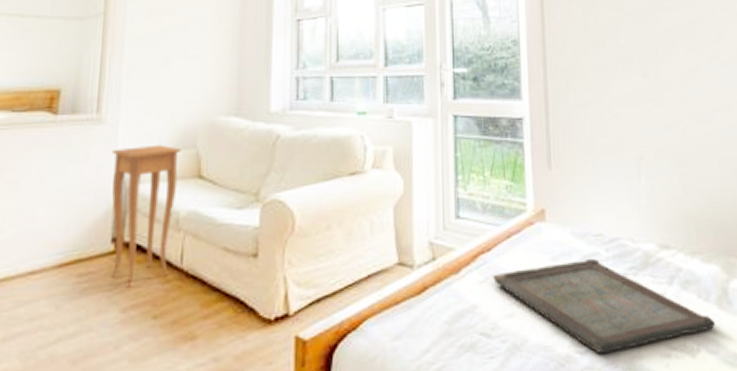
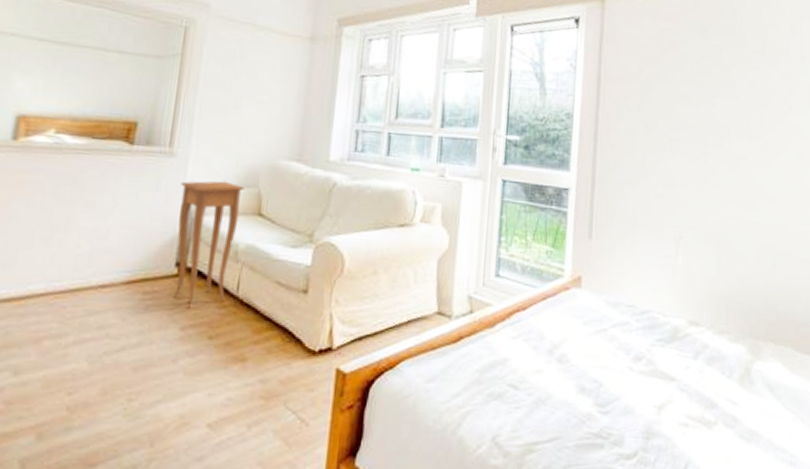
serving tray: present [493,258,715,353] -> none [525,326,735,415]

